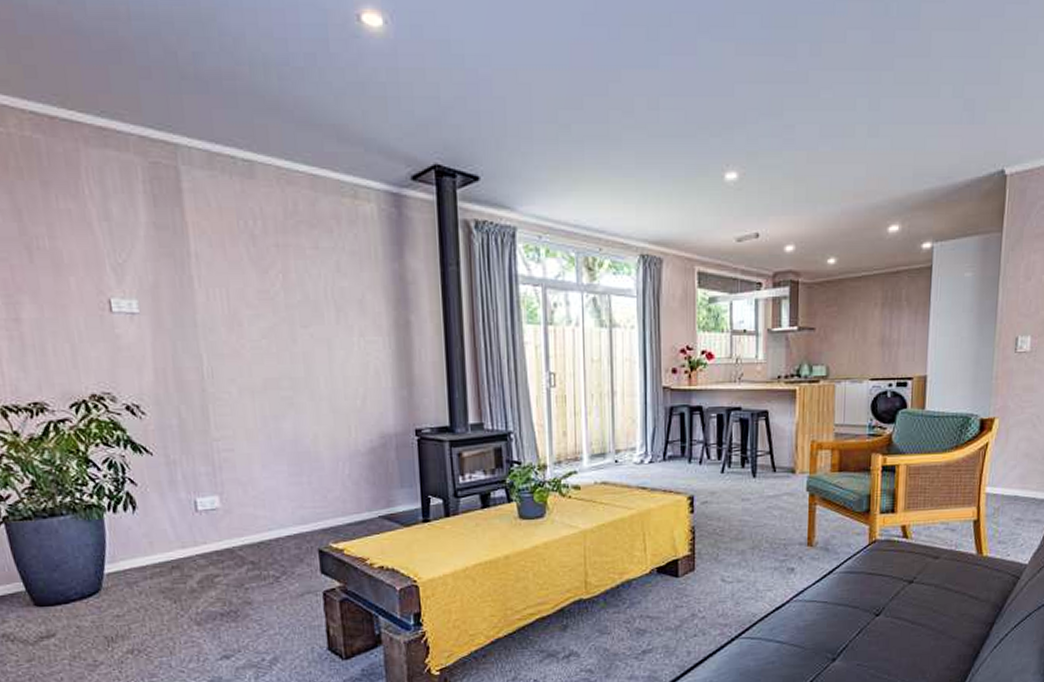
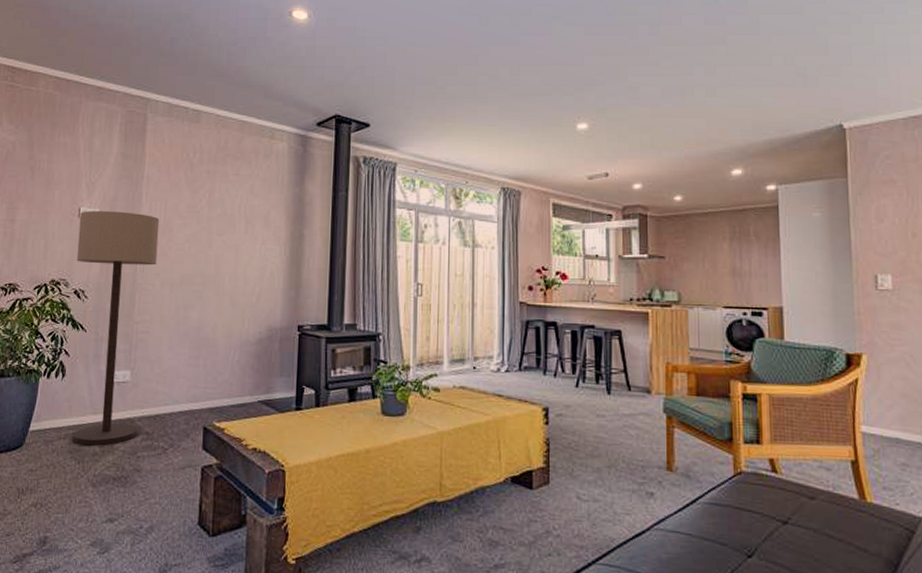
floor lamp: none [111,302,242,583] -> present [72,211,160,446]

